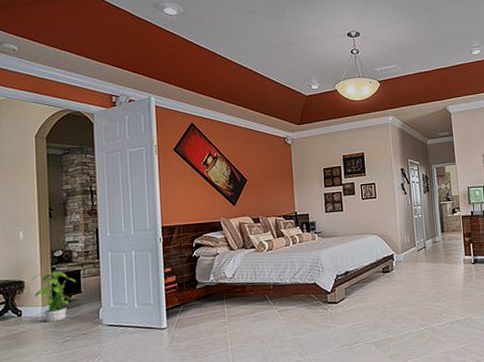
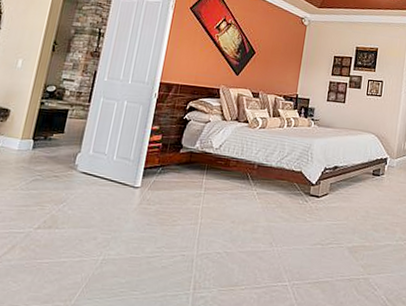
potted plant: present [31,271,77,322] -> none [16,106,62,158]

